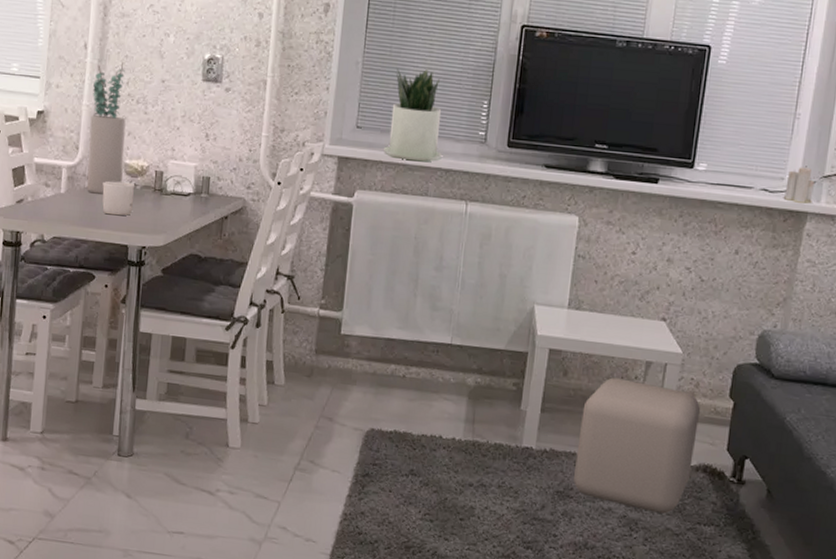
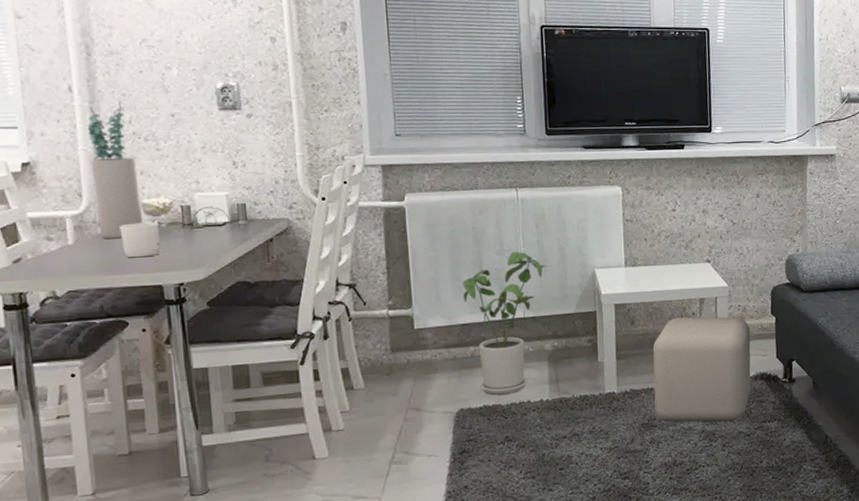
planter: present [383,69,442,162] -> none [426,74,485,160]
house plant: none [393,269,485,424] -> present [462,251,547,395]
candle: present [783,167,814,205] -> none [786,119,810,150]

